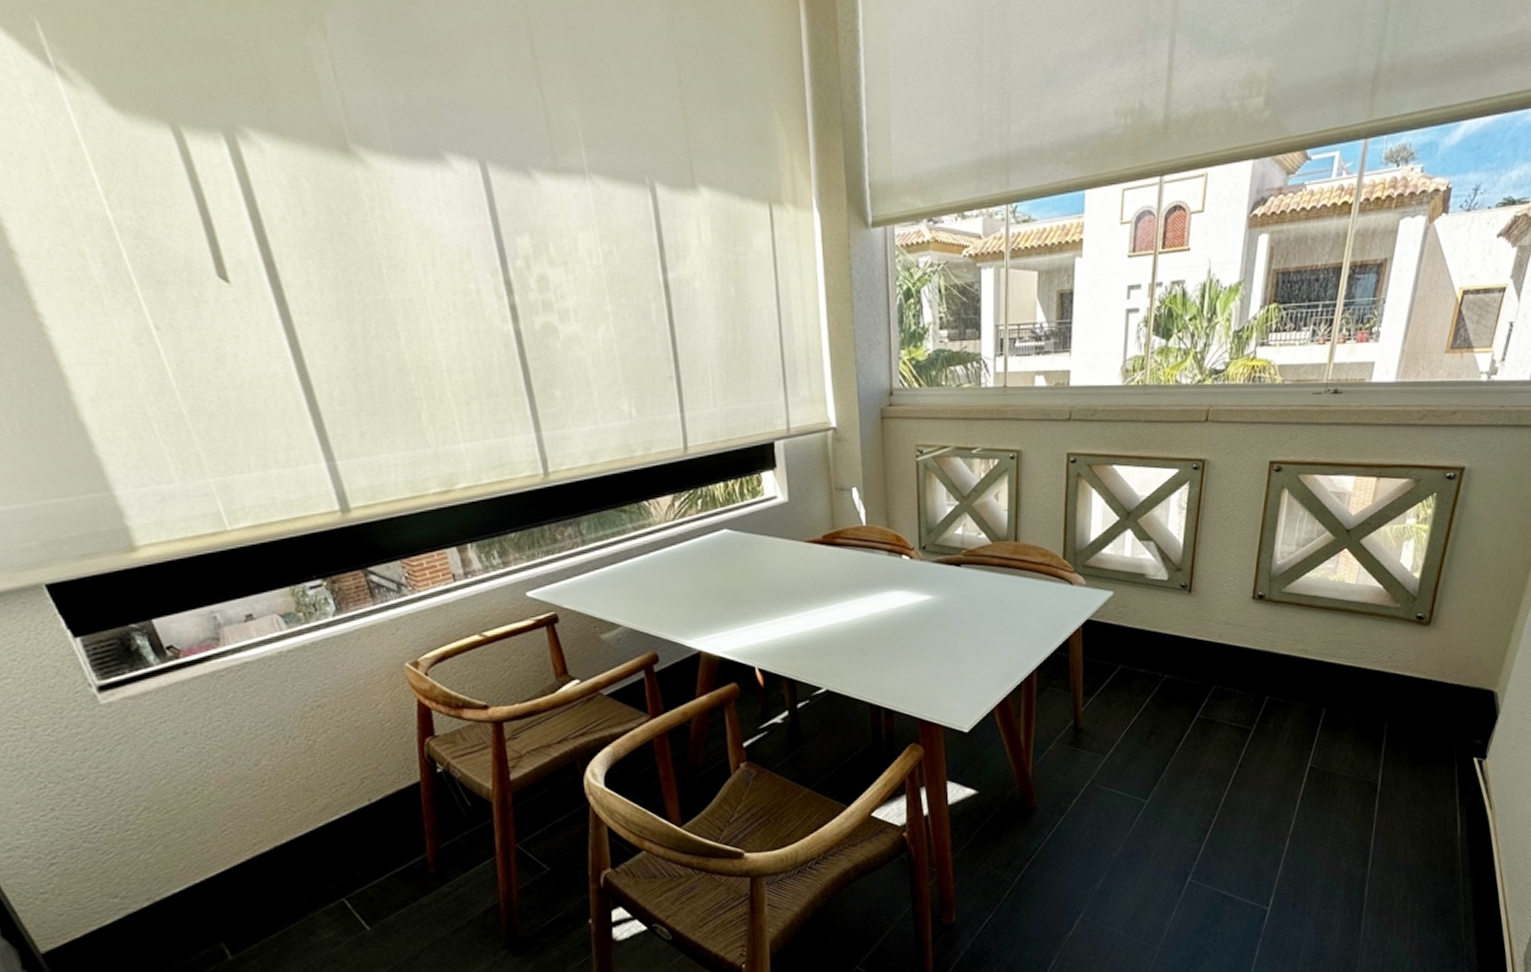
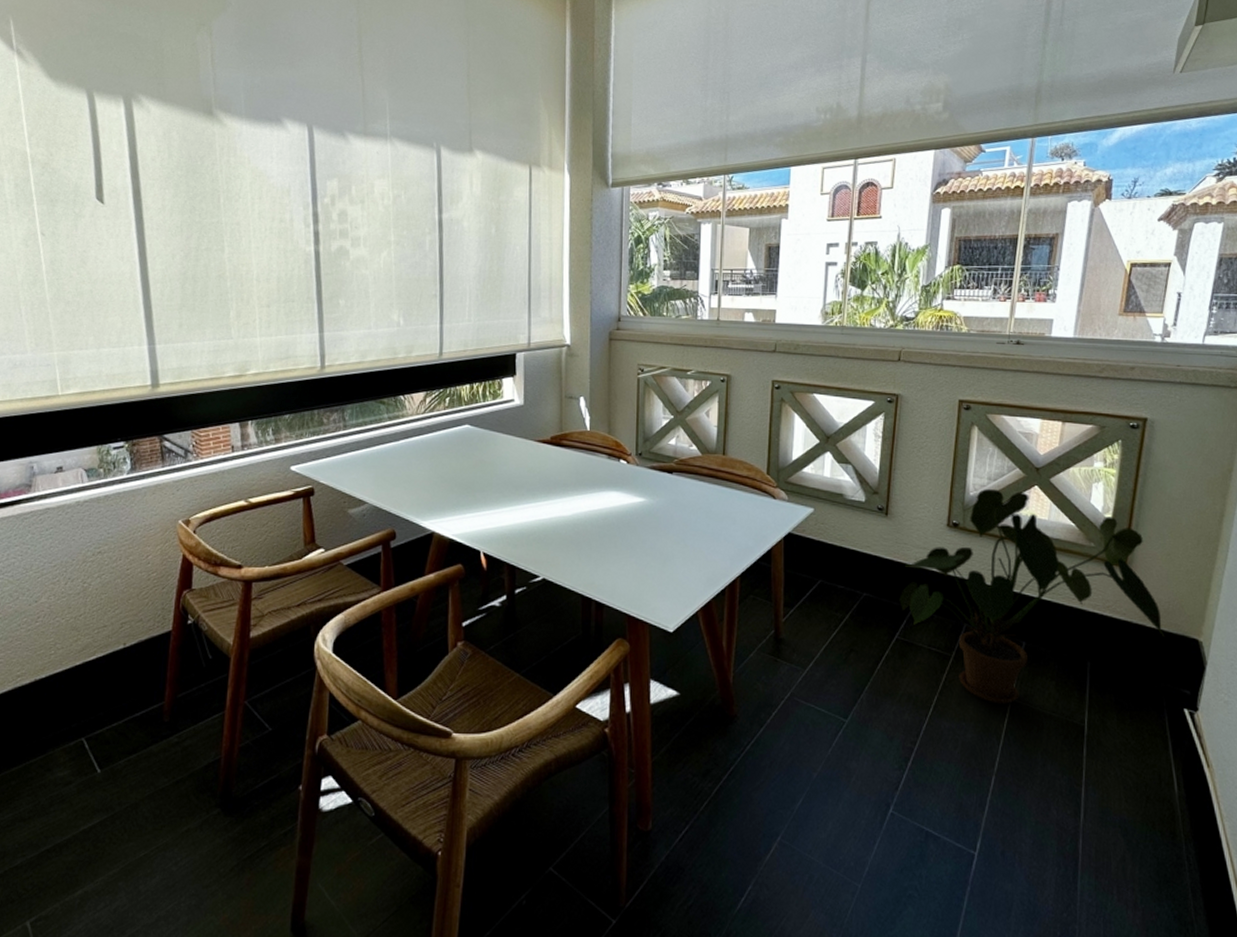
house plant: none [1201,556,1462,771] -> present [899,489,1165,704]

